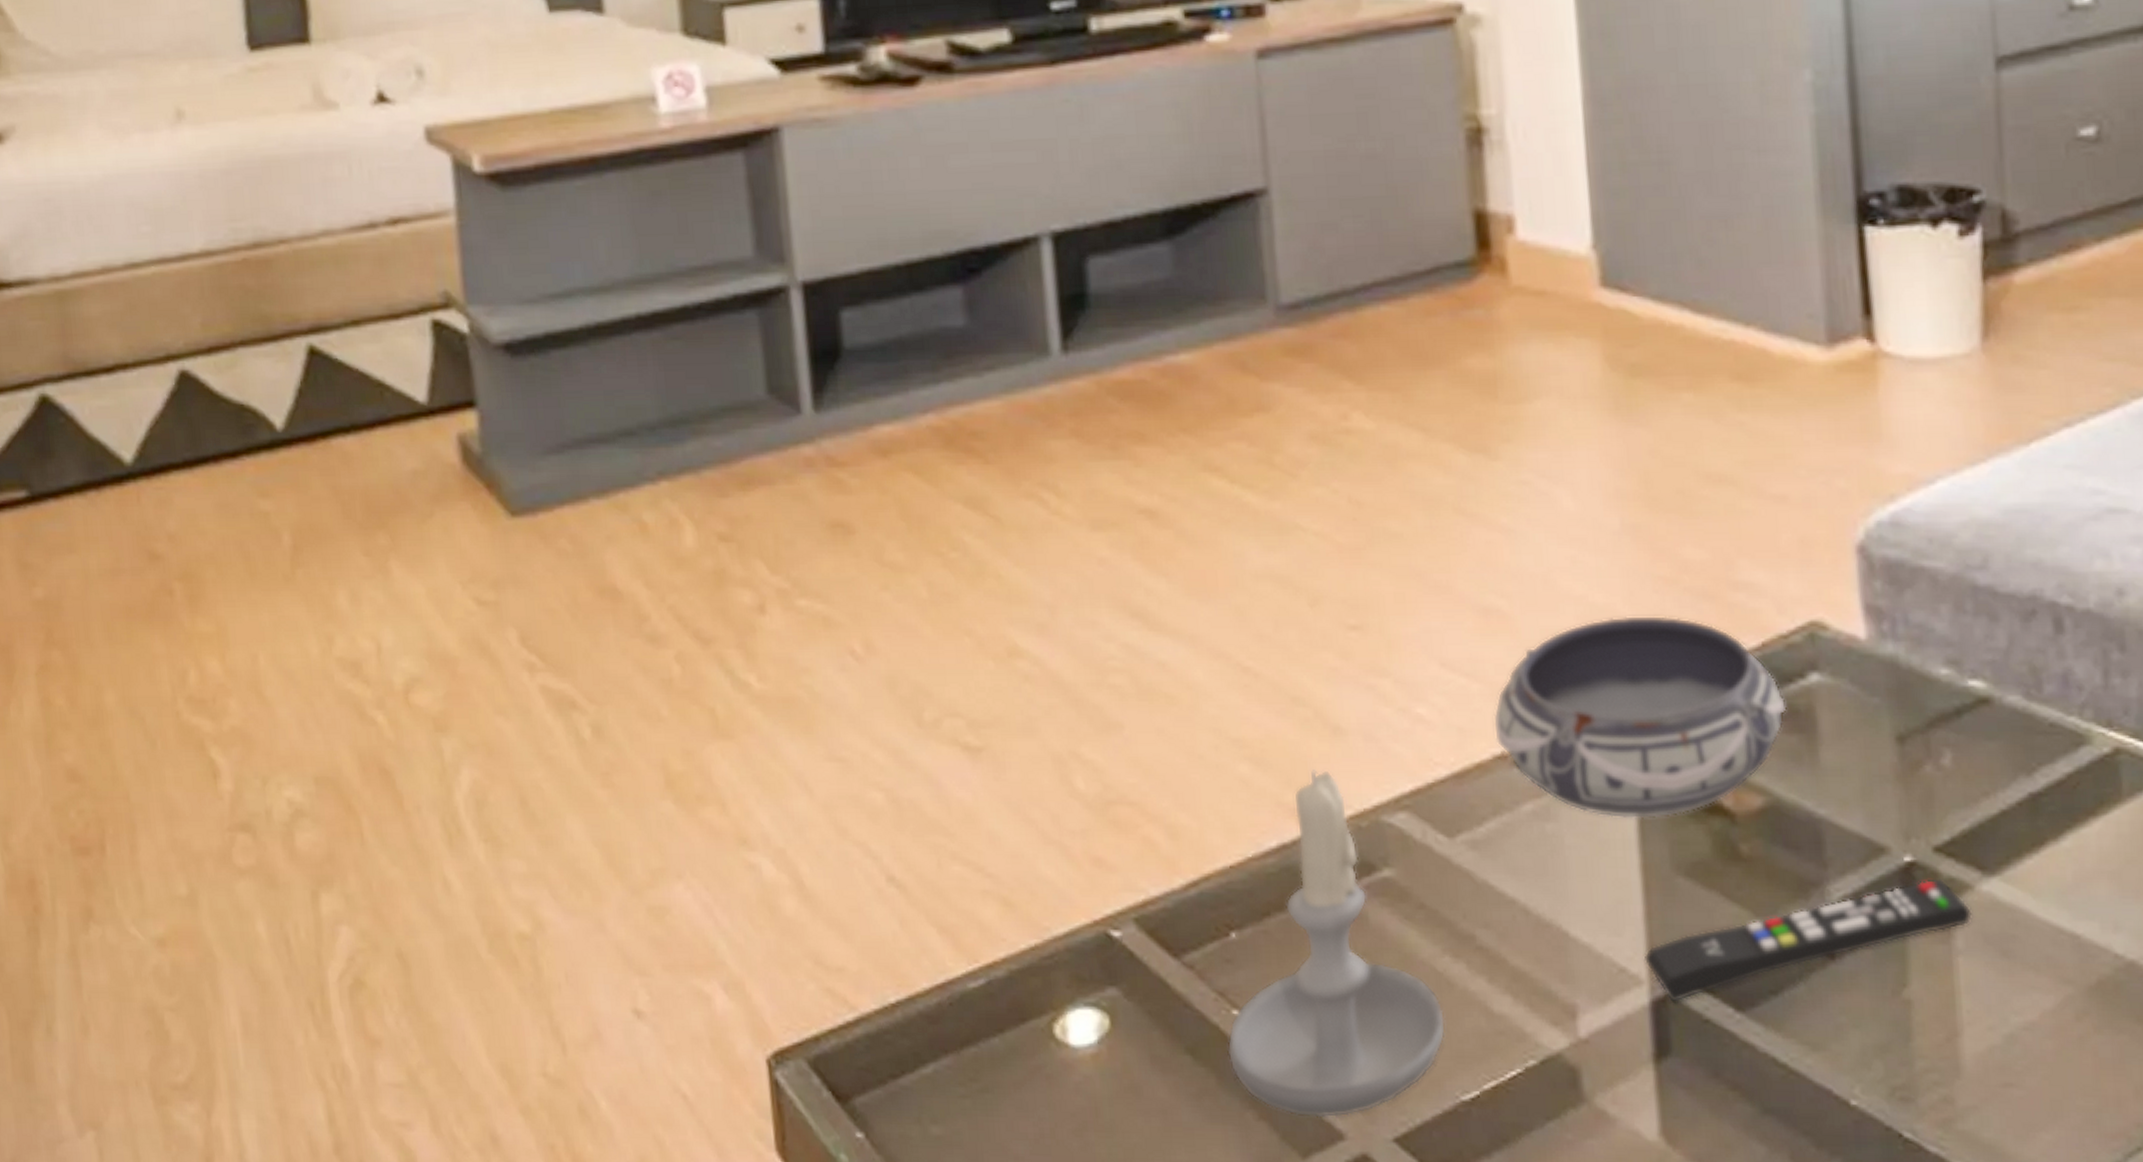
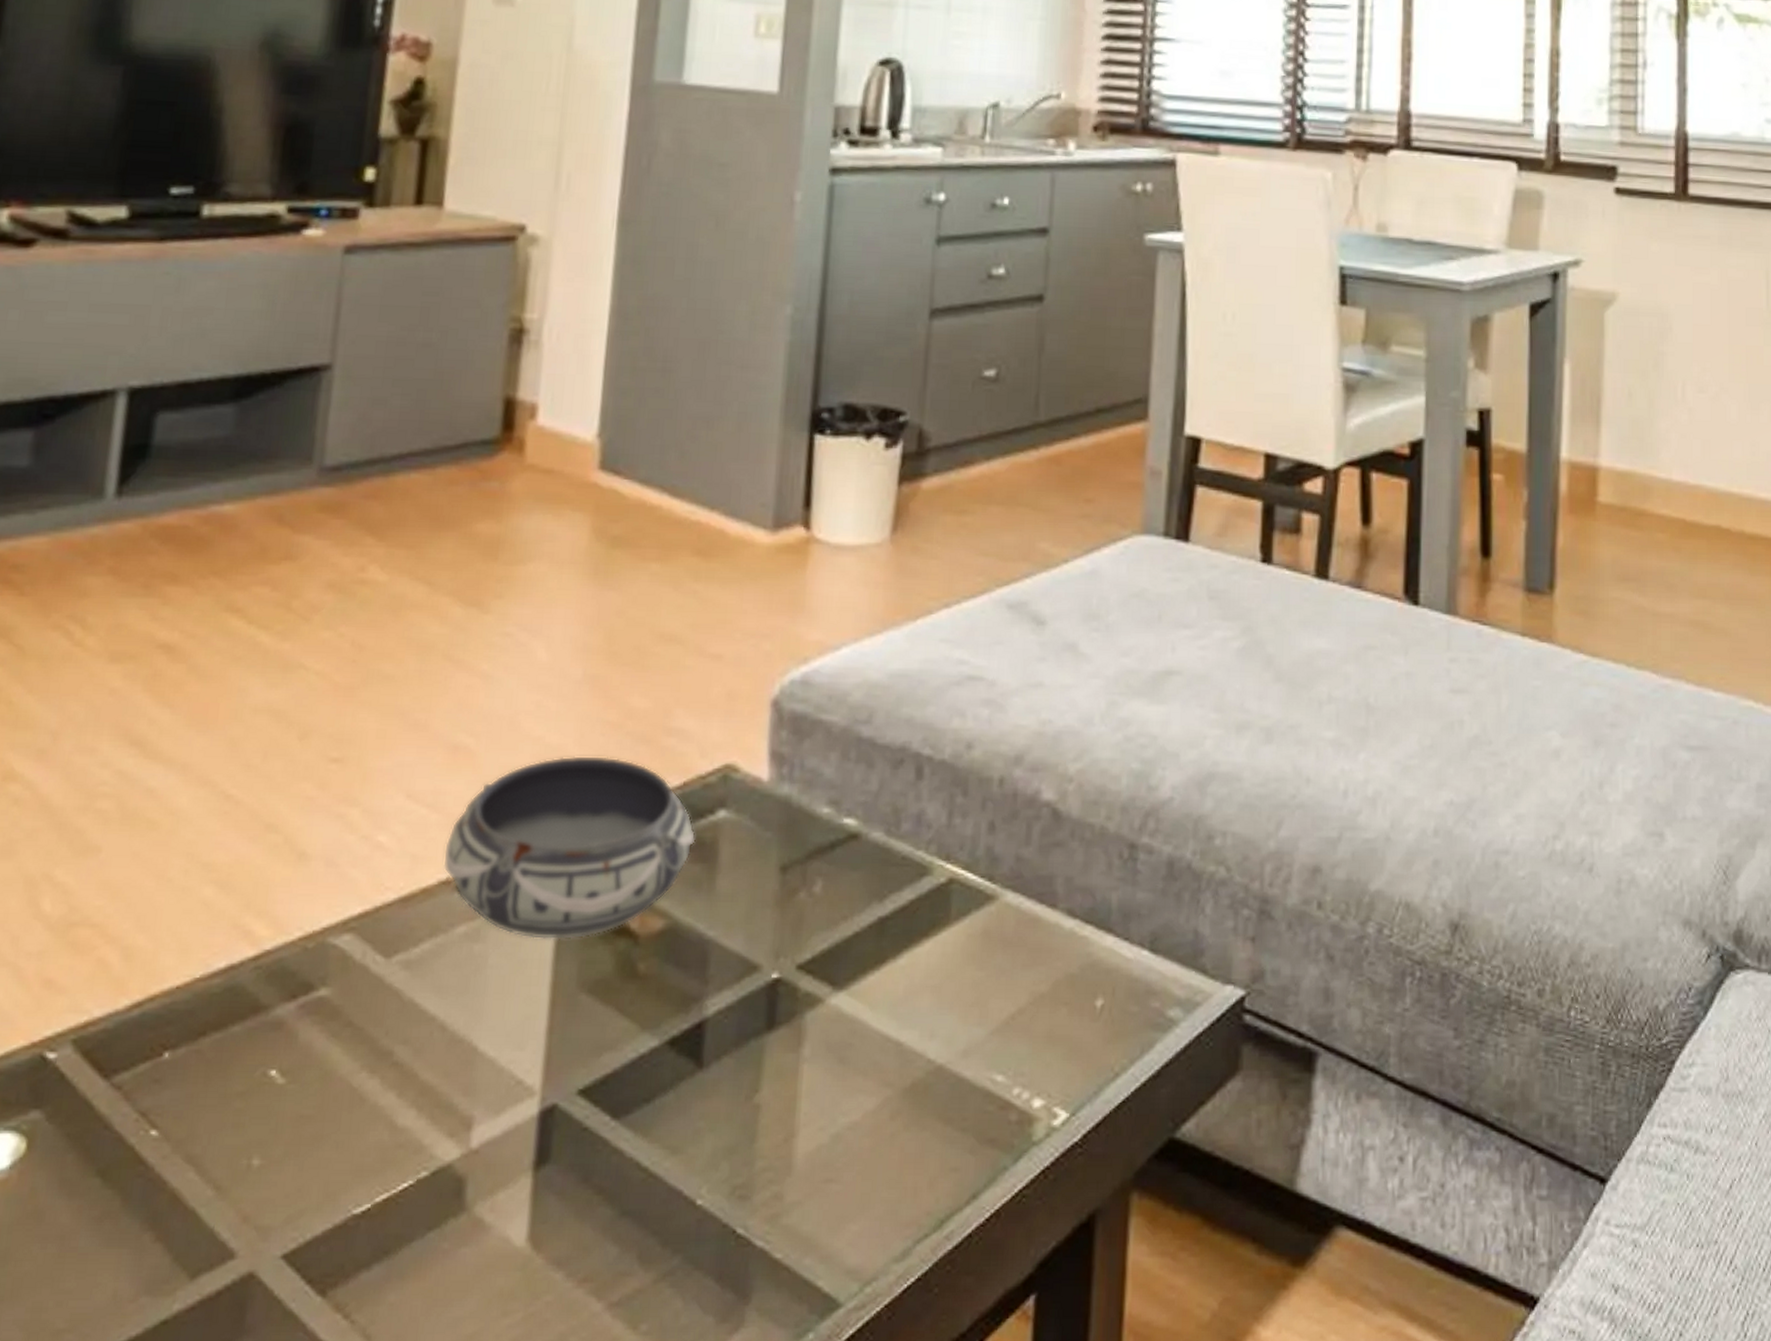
candle: present [1227,770,1446,1118] -> none [137,893,352,1237]
remote control: present [1643,878,1972,1002] -> none [539,993,820,1112]

